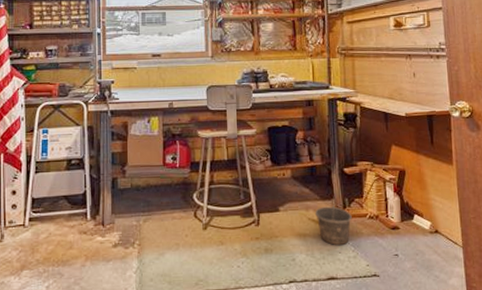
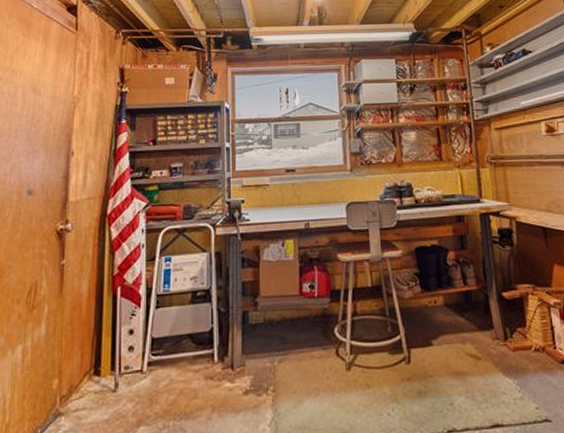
bucket: present [315,196,352,245] -> none [473,326,515,385]

